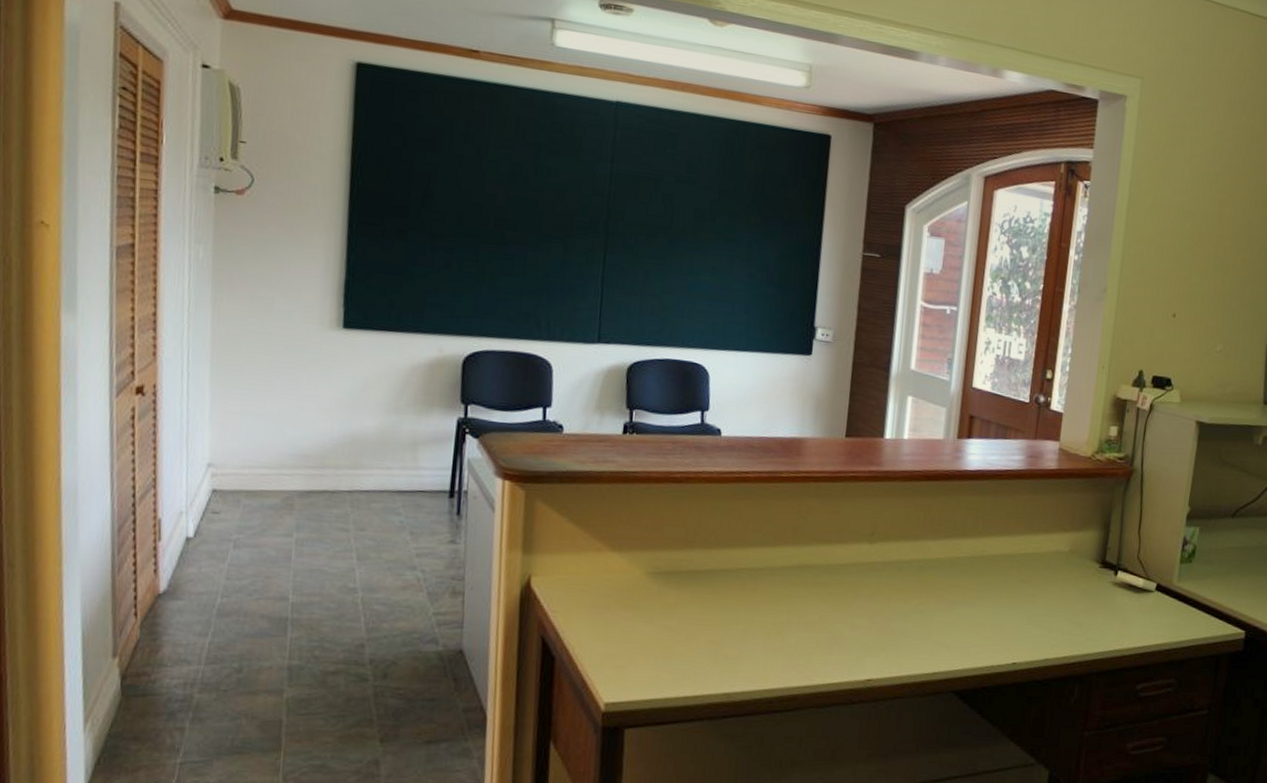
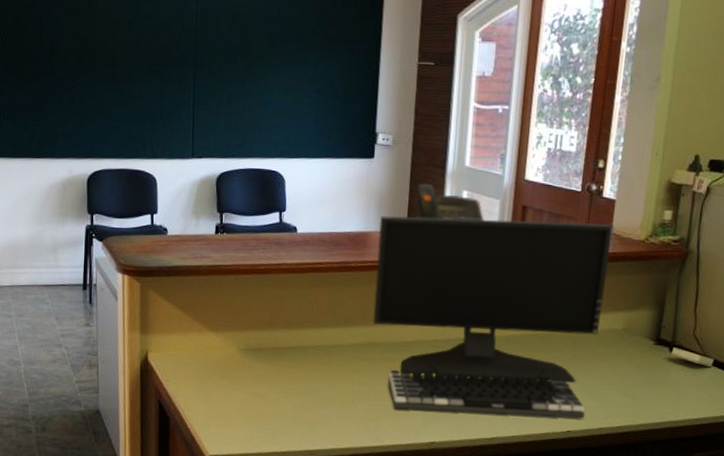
computer monitor: none [805,420,1061,608] -> present [373,215,614,382]
computer keyboard: none [819,597,1031,650] -> present [386,370,585,419]
telephone: none [854,386,929,431] -> present [414,183,484,221]

